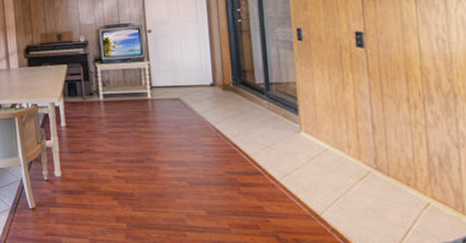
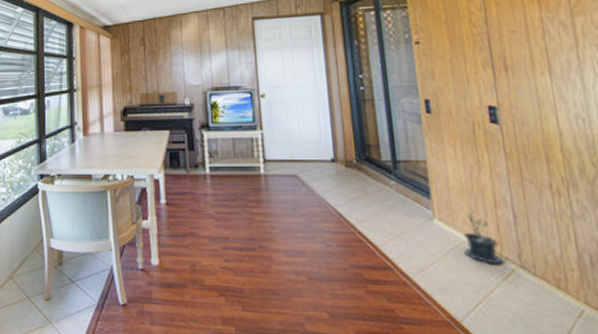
potted plant: none [325,121,361,168] -> present [463,208,504,265]

